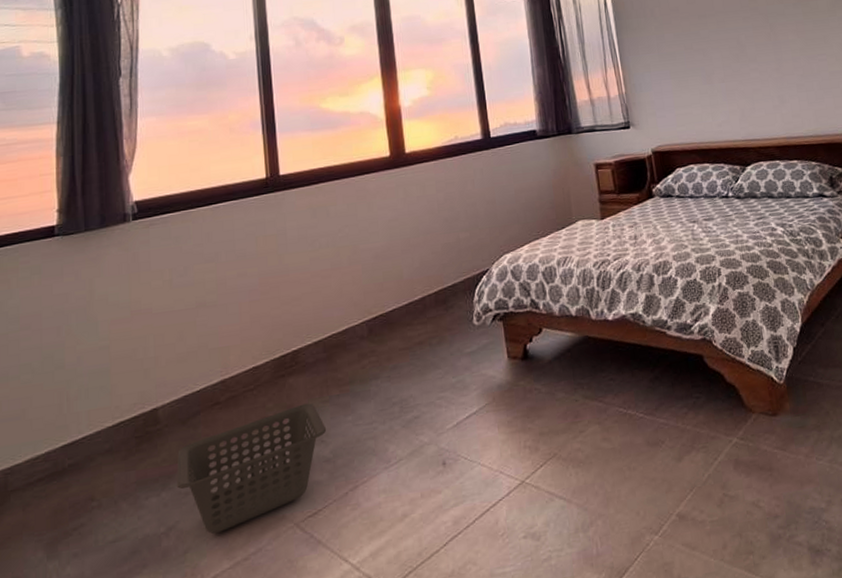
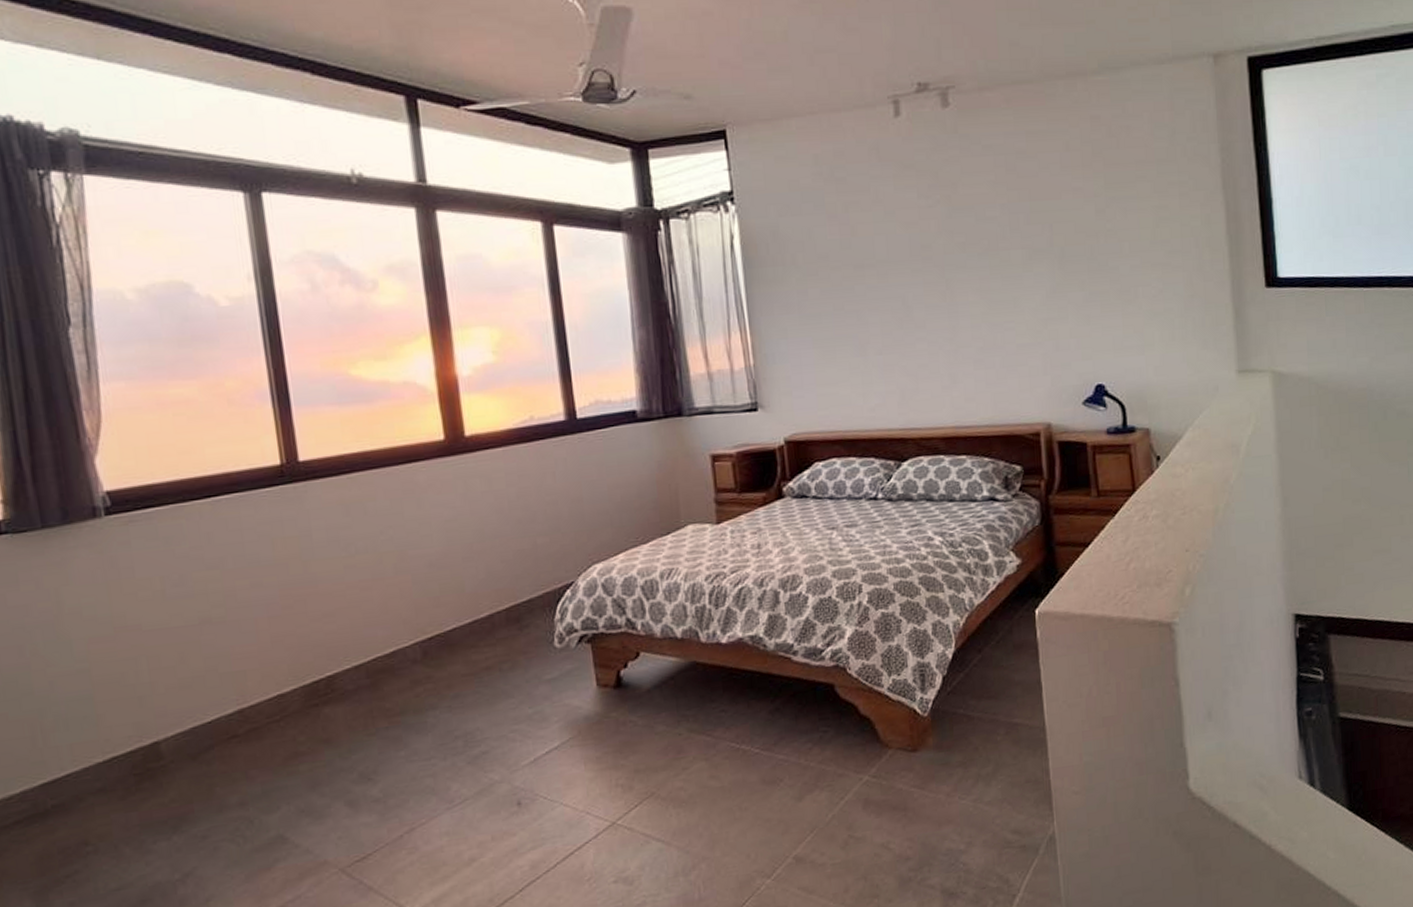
laundry basket: present [176,402,327,535] -> none [188,736,375,881]

